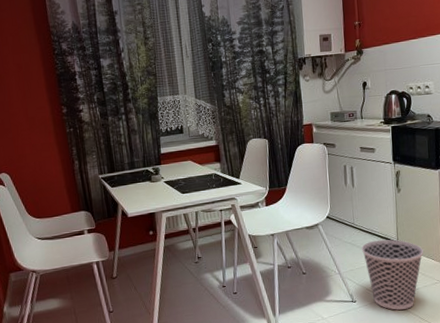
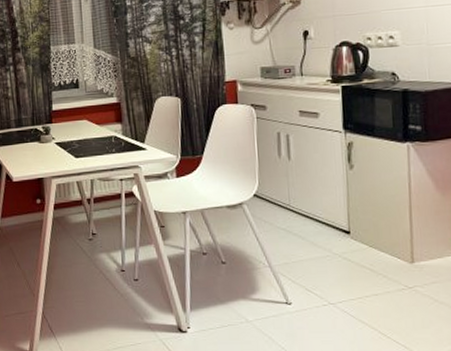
wastebasket: present [362,239,423,310] -> none [300,227,385,320]

